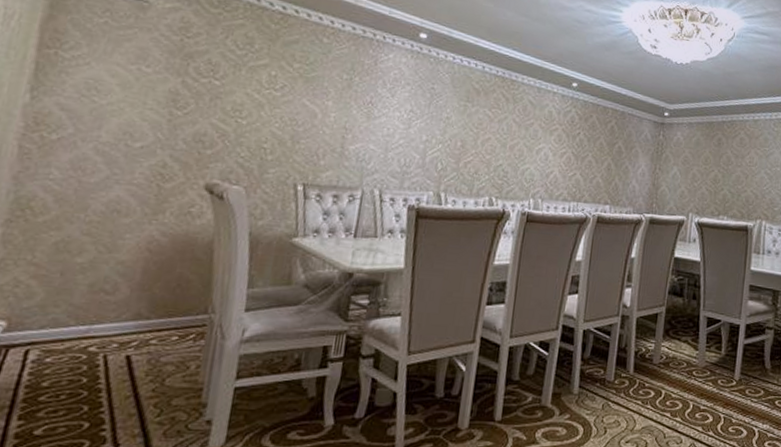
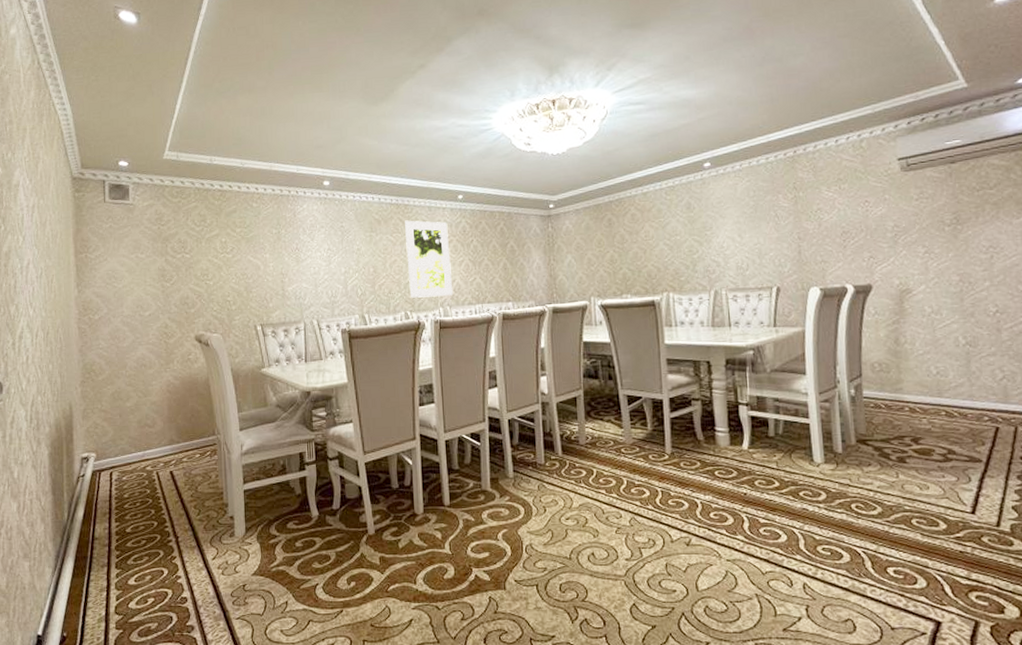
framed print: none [498,97,556,188] -> present [404,220,454,298]

